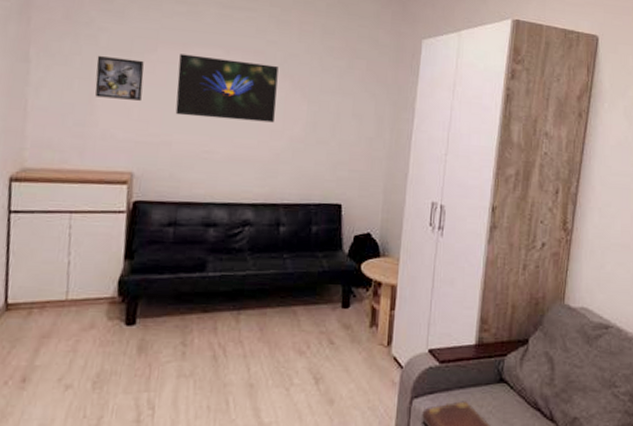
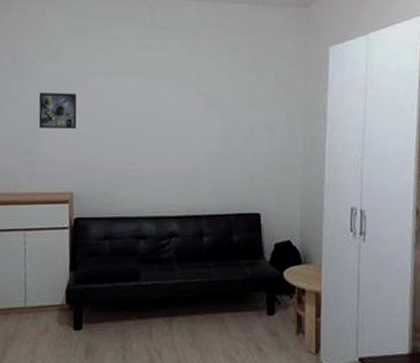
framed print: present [175,54,278,123] -> none [105,84,193,139]

